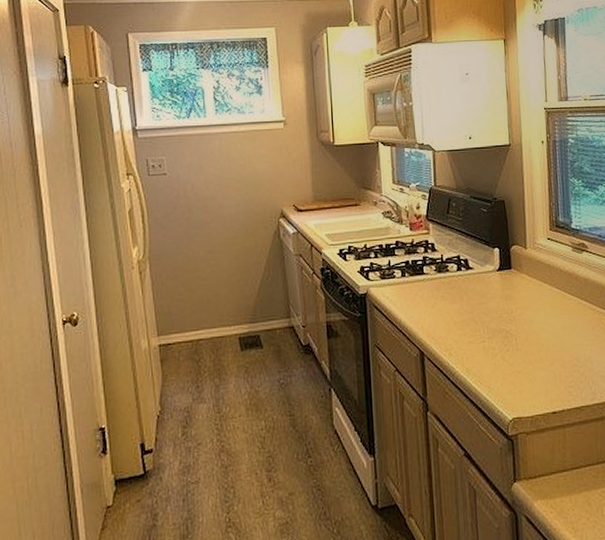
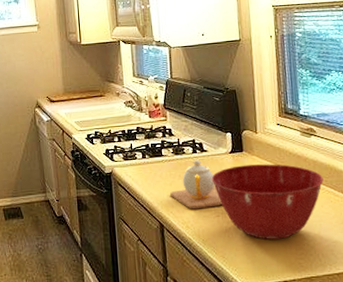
teapot: none [432,279,489,335] -> present [170,160,223,210]
mixing bowl: none [477,282,595,367] -> present [211,164,324,240]

